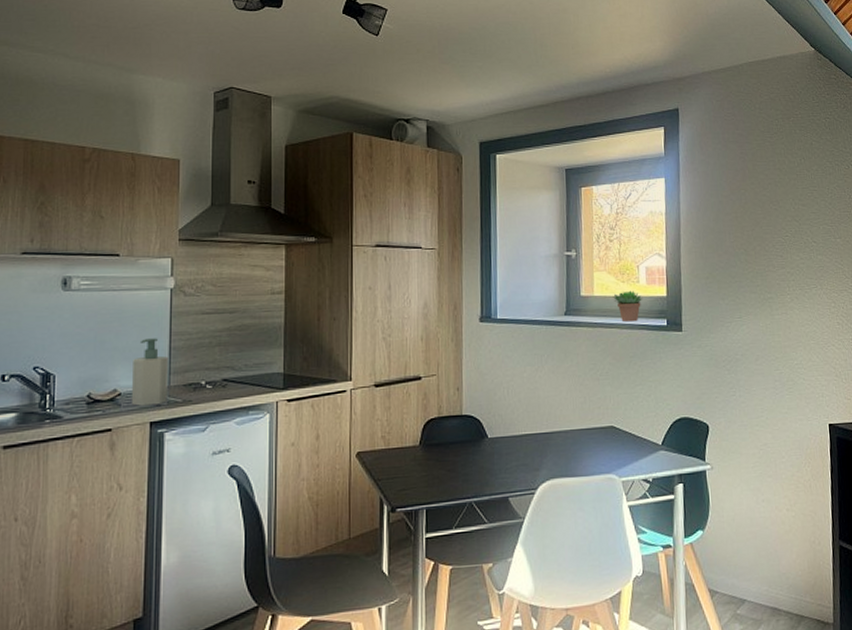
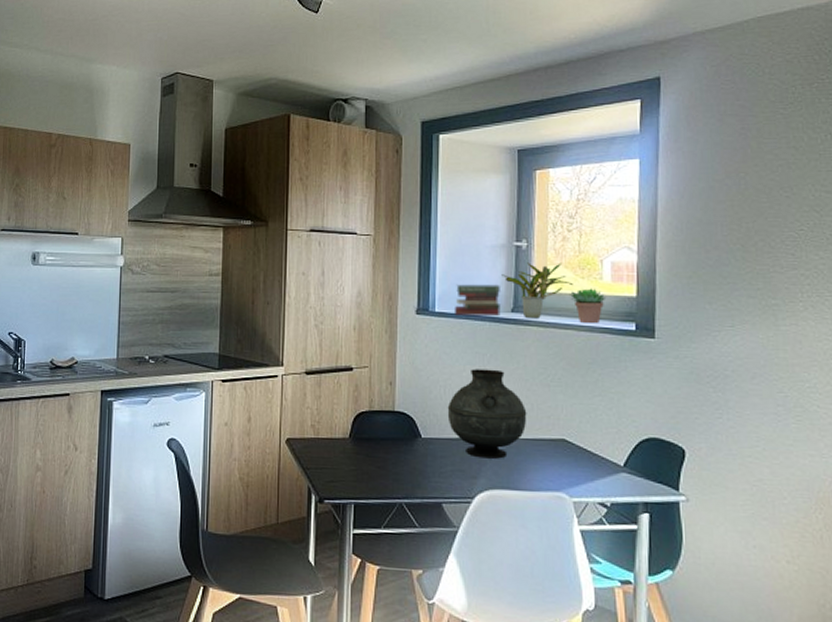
soap bottle: present [132,338,169,407] -> none [86,312,118,376]
vase: none [510,368,581,451] -> present [447,369,527,459]
books: none [514,290,555,322] -> present [453,283,501,317]
potted plant: none [555,269,615,321] -> present [501,262,573,319]

